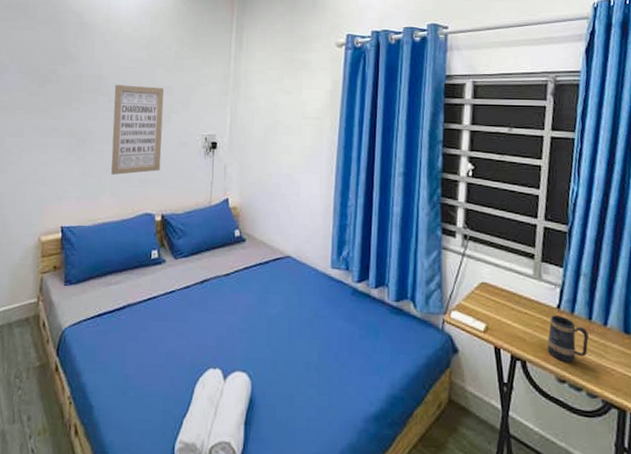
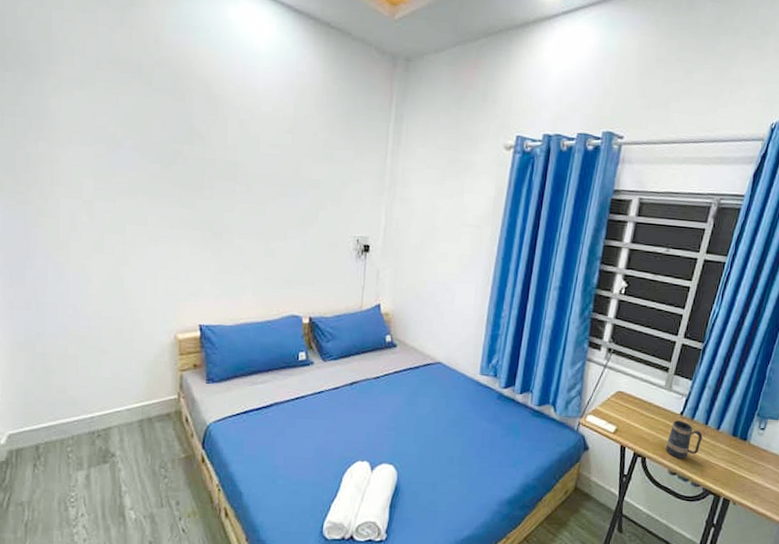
wall art: present [111,85,165,176] -> none [252,173,312,274]

